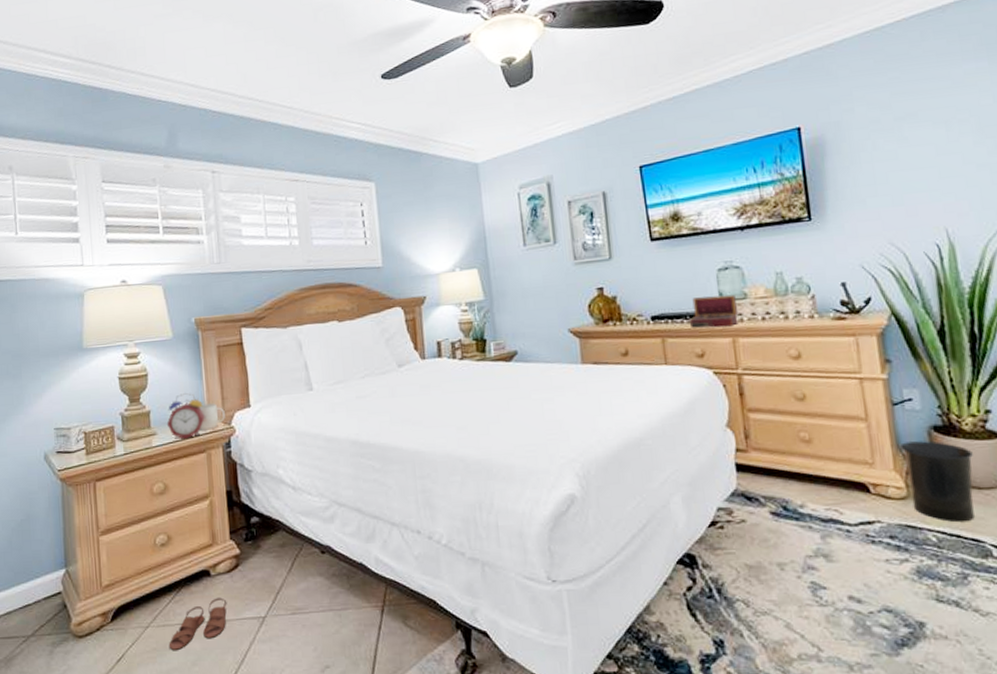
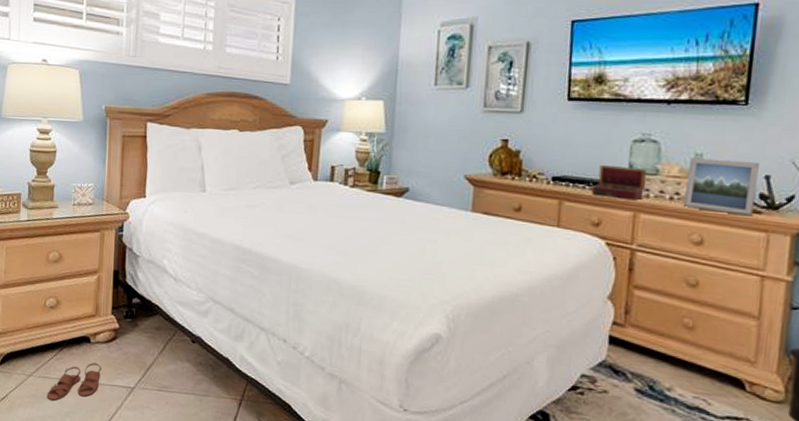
alarm clock: present [166,392,205,439] -> none [68,173,103,216]
mug: present [199,402,225,431] -> none [97,186,122,213]
picture frame: none [772,271,839,326] -> present [684,157,759,217]

